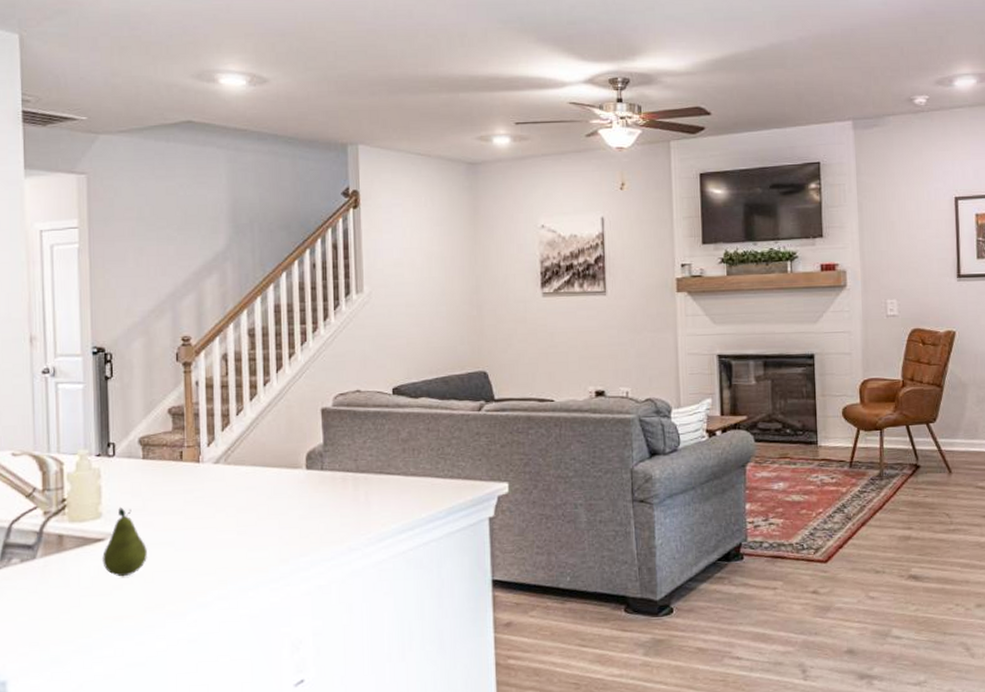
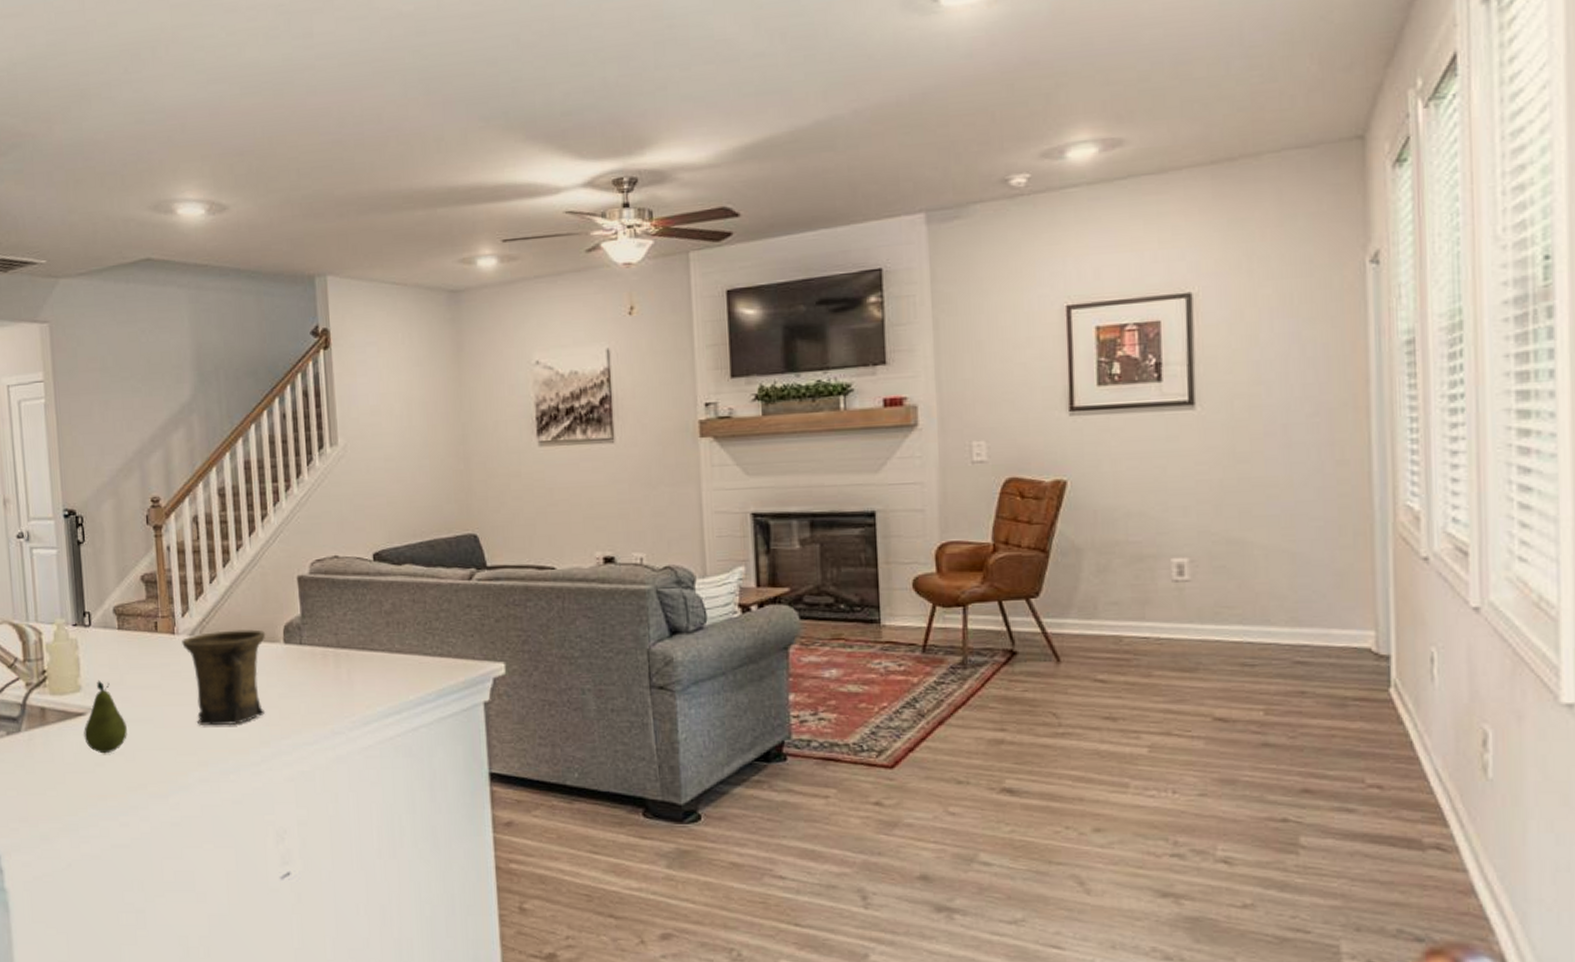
mug: none [206,457,289,548] -> present [182,629,266,727]

